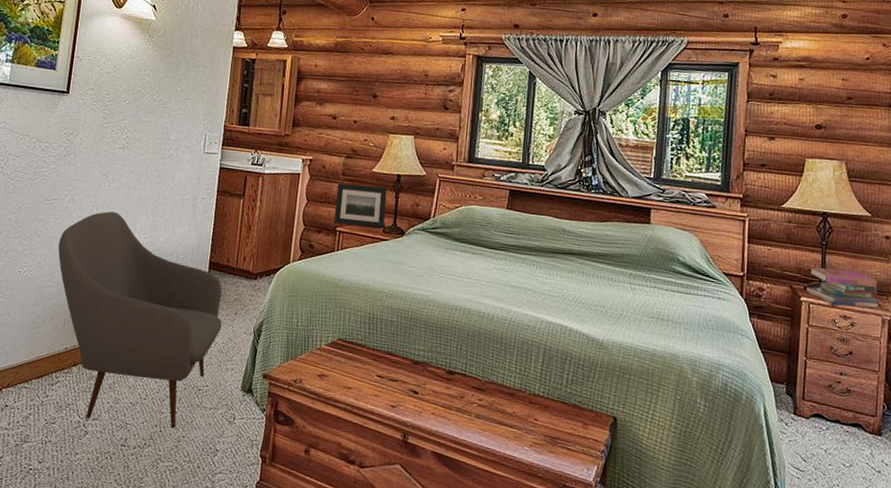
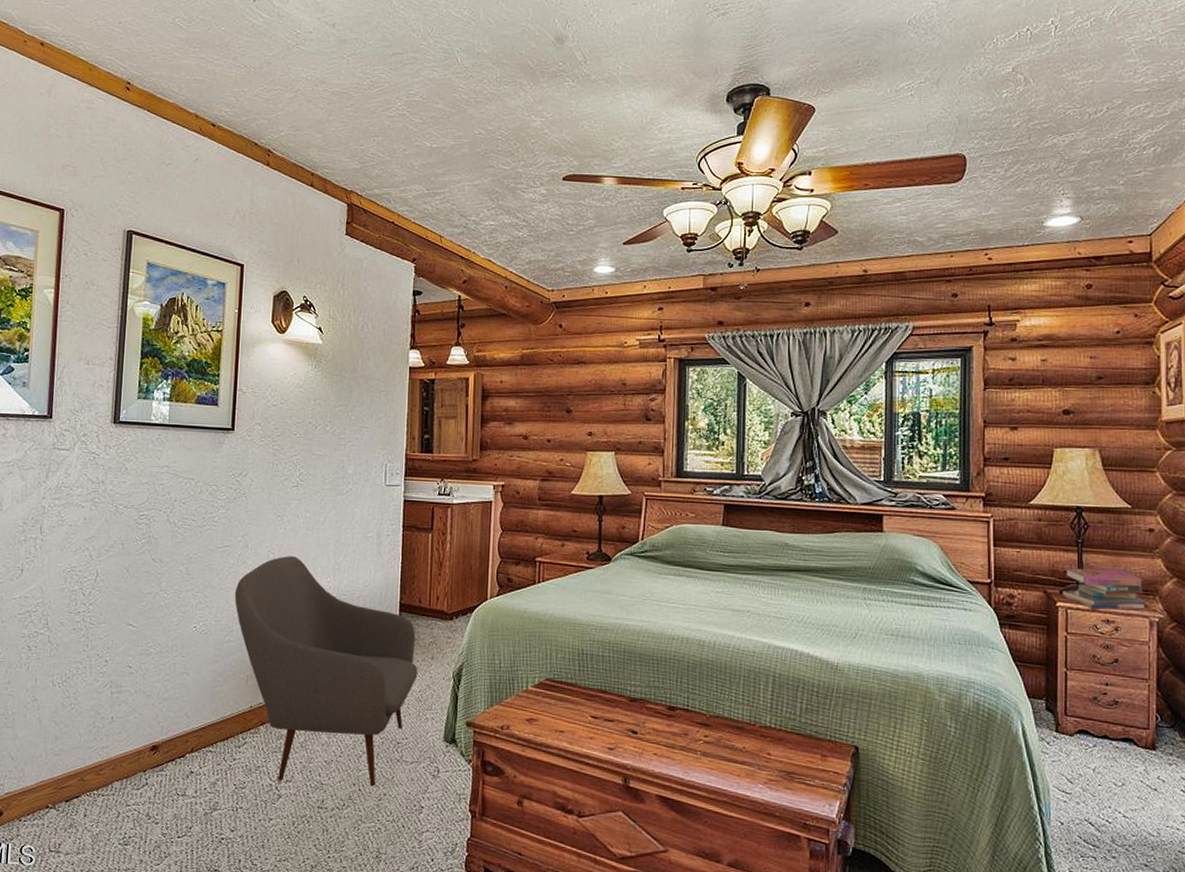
picture frame: present [333,183,388,230] -> none [532,509,589,557]

